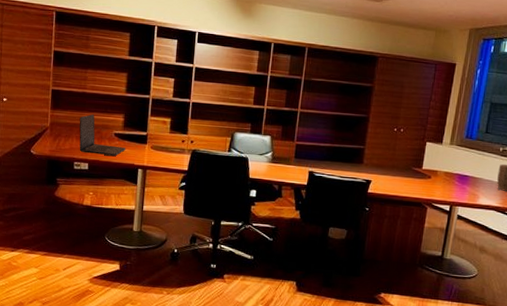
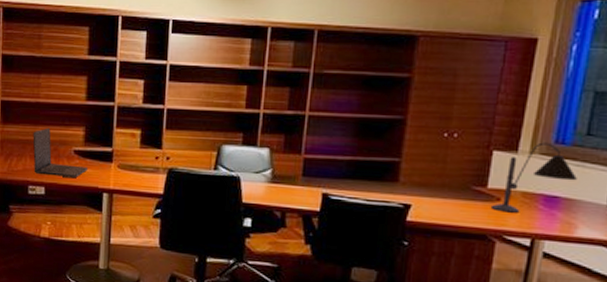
desk lamp: none [424,137,479,187] -> present [490,142,577,213]

